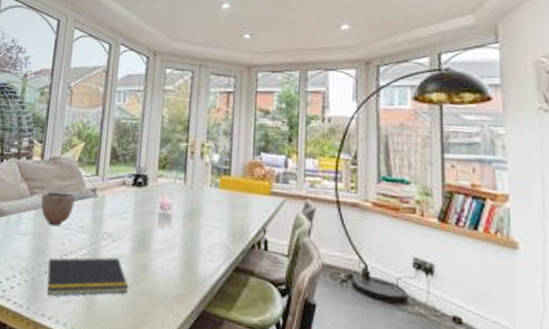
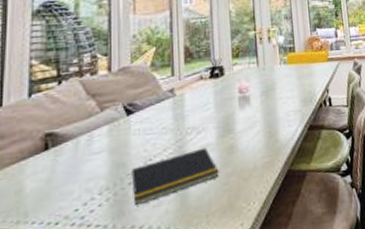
decorative bowl: present [40,192,75,226] -> none [114,99,152,136]

